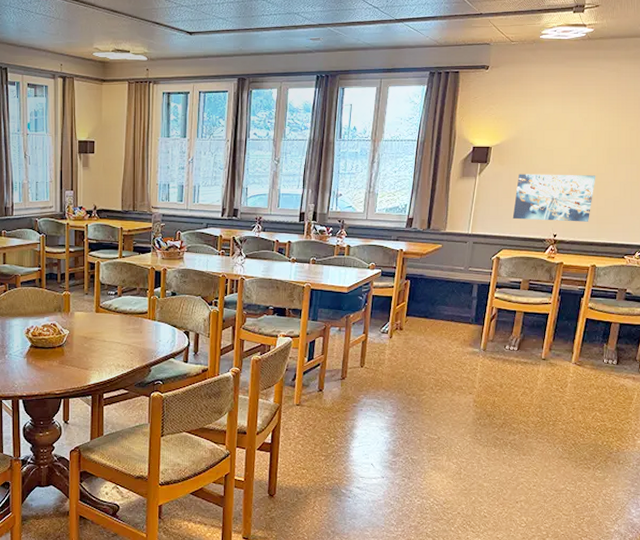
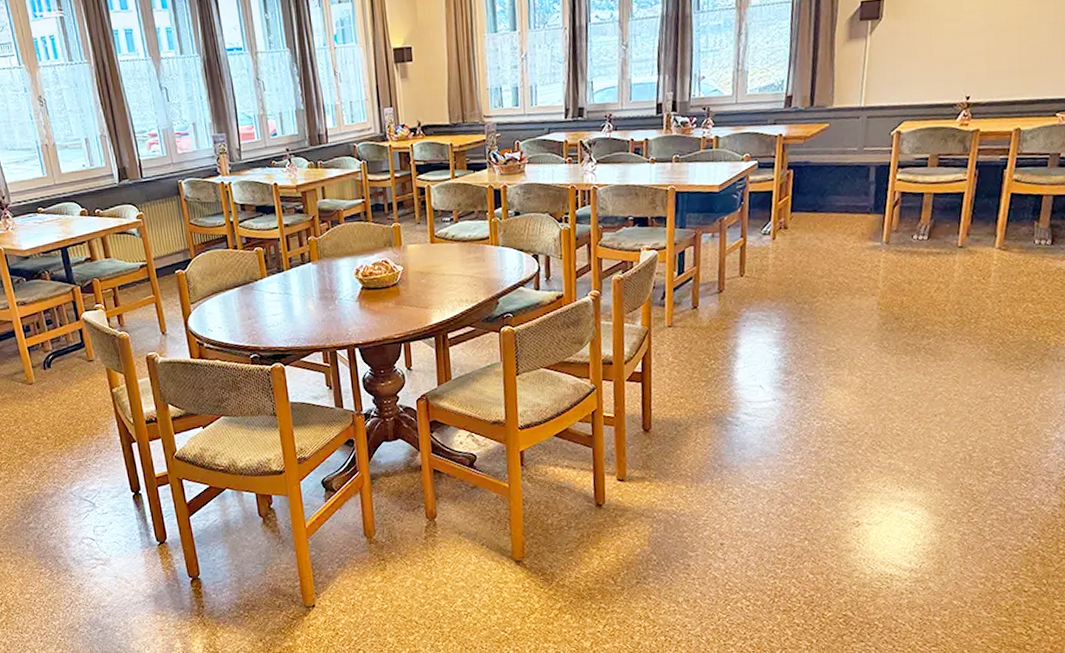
wall art: present [512,174,596,222] -> none [914,18,1017,84]

